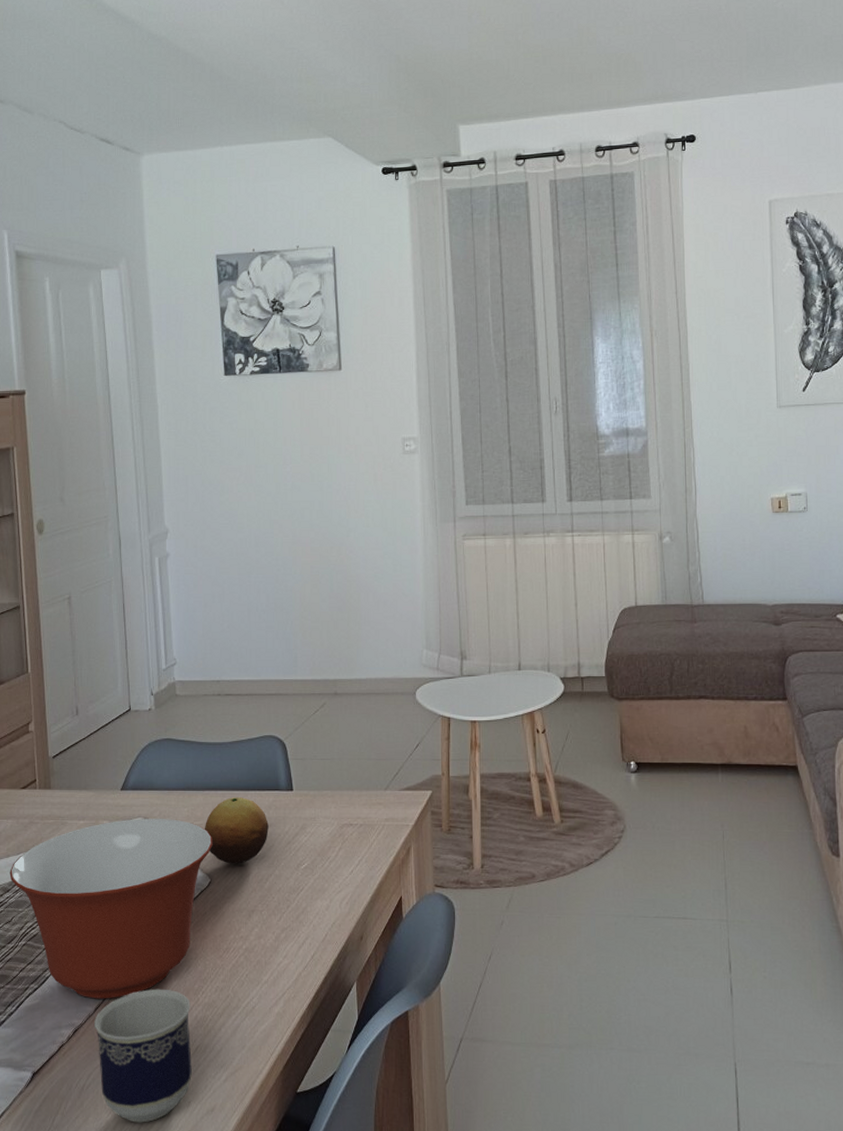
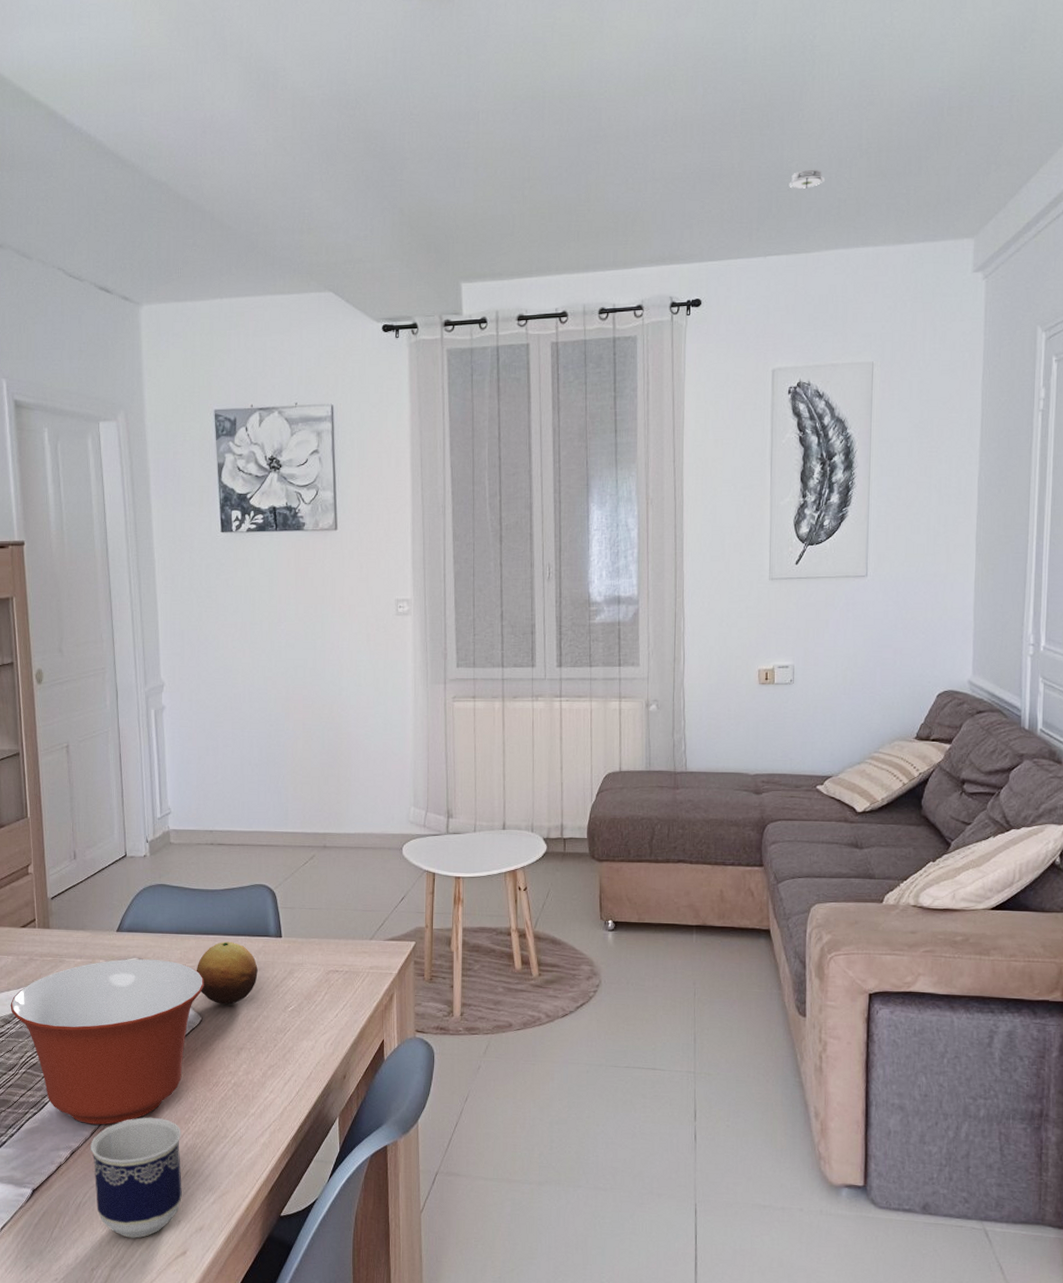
smoke detector: none [774,8,810,30] -> present [787,169,825,191]

